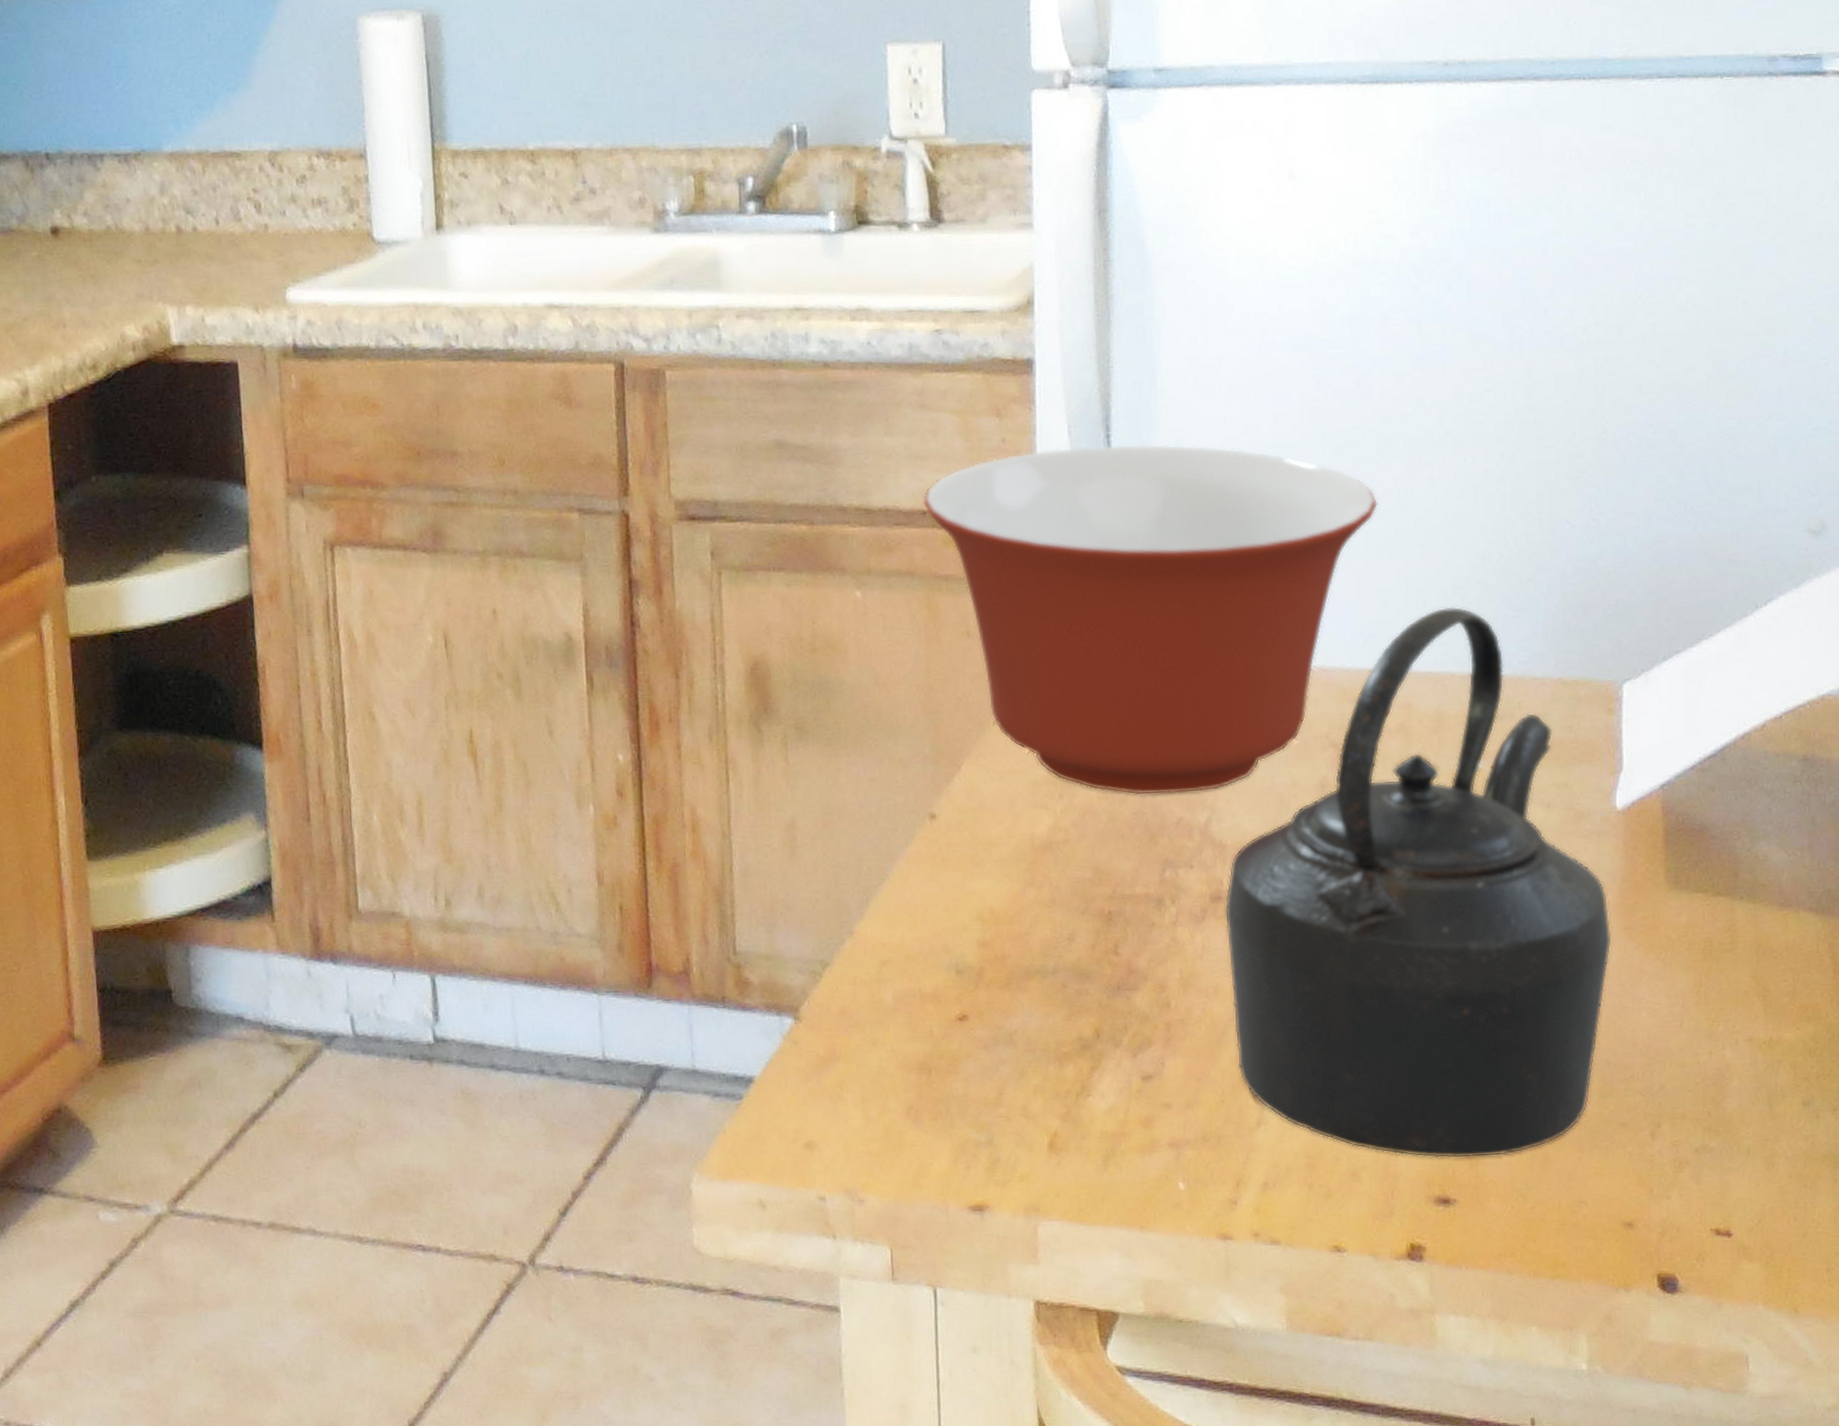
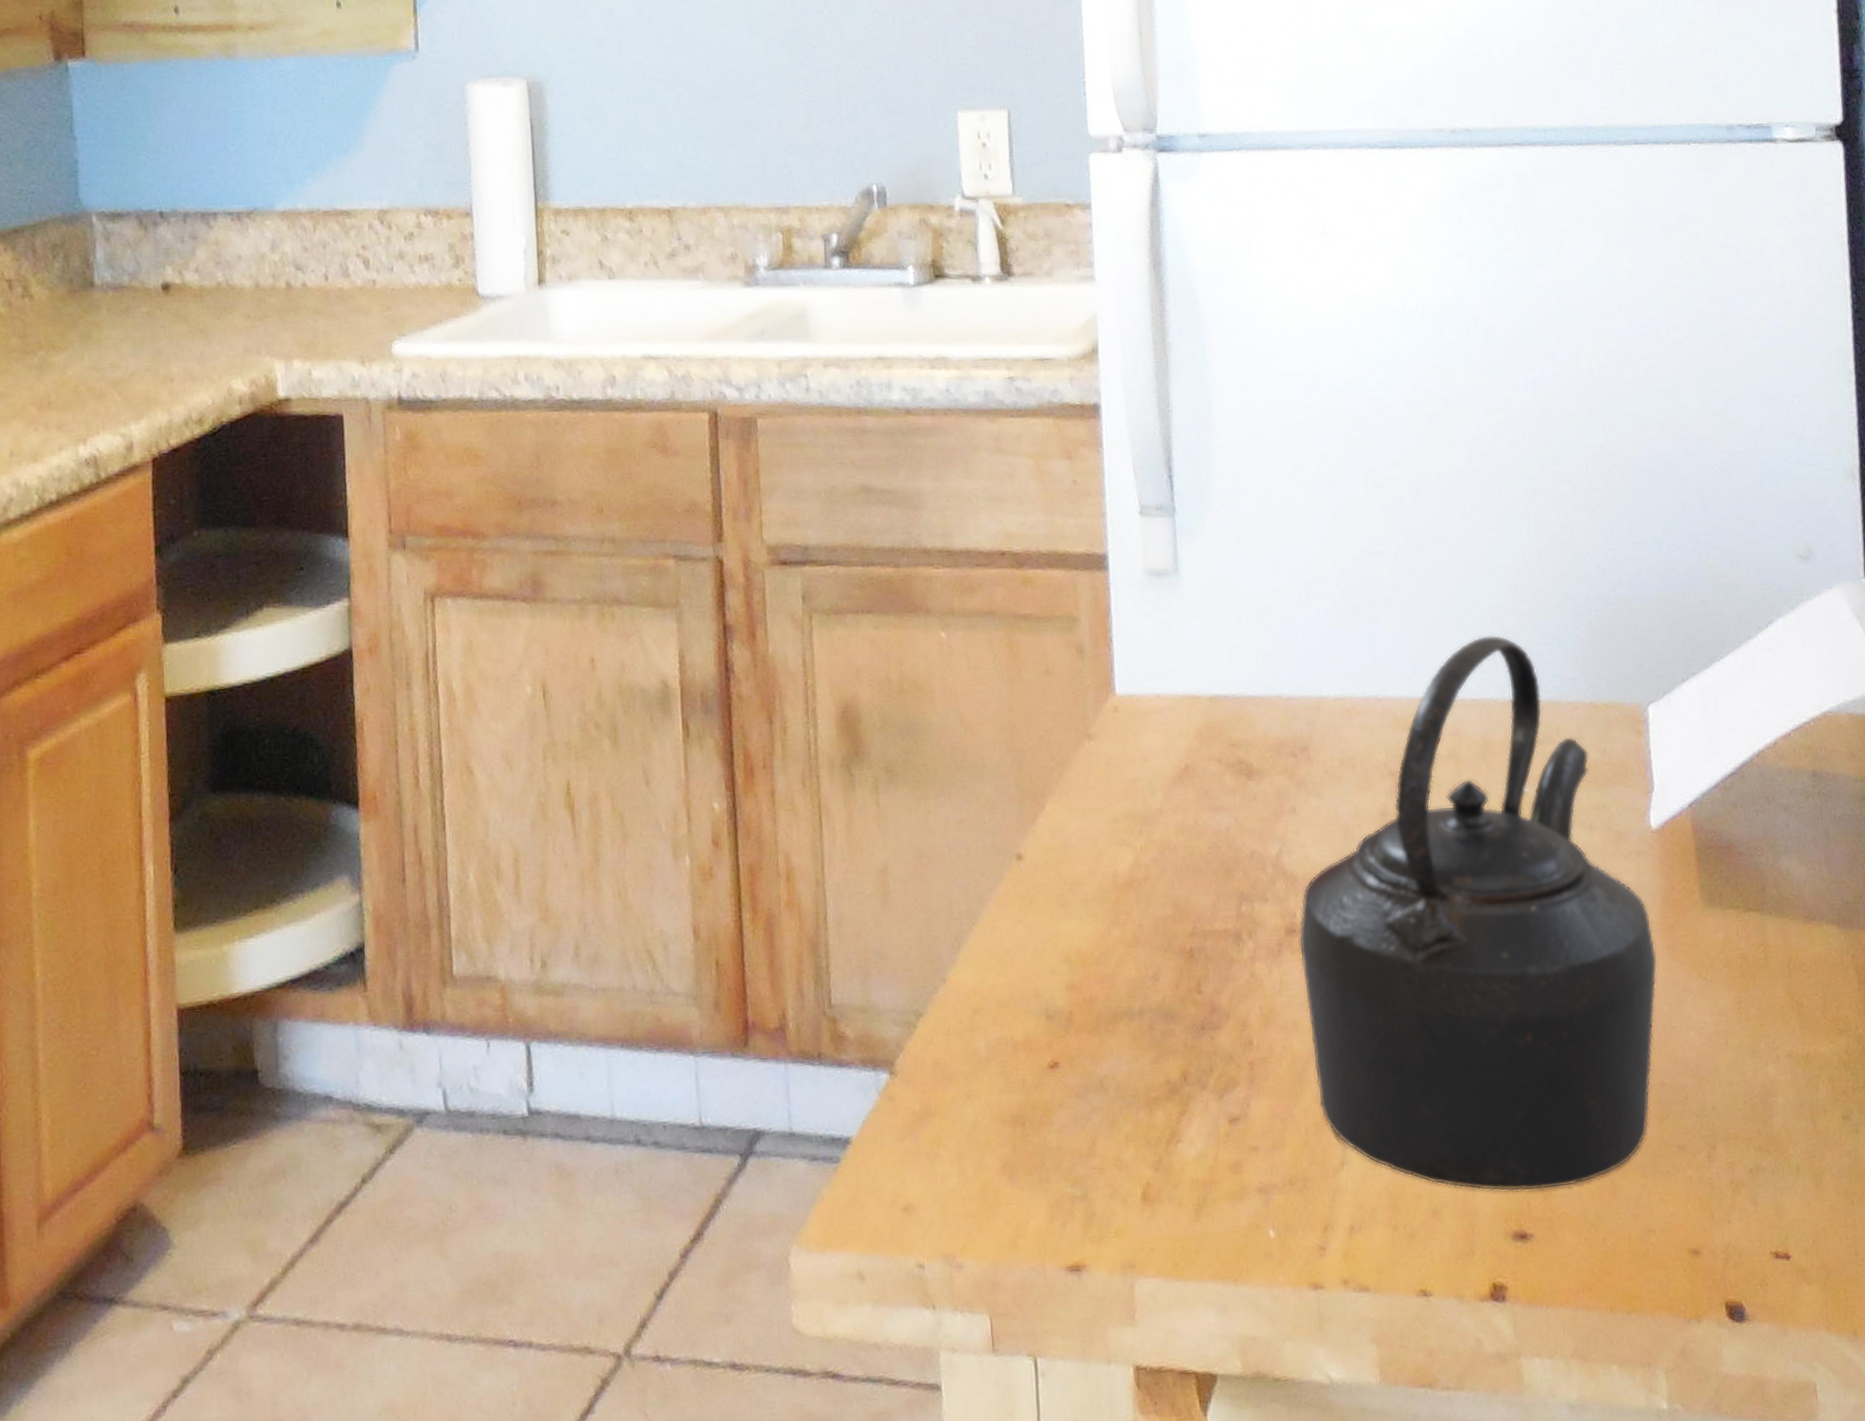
mixing bowl: present [922,444,1379,796] -> none [1001,483,1419,829]

